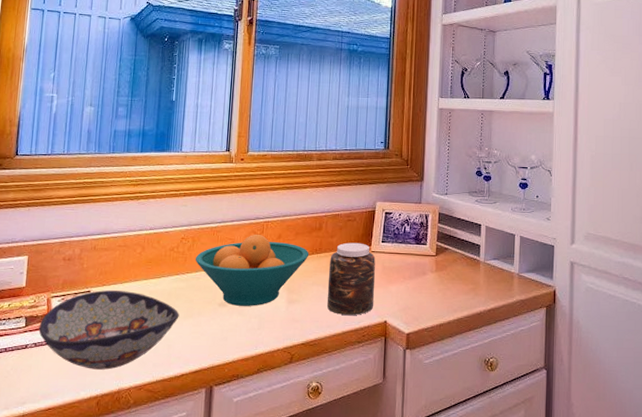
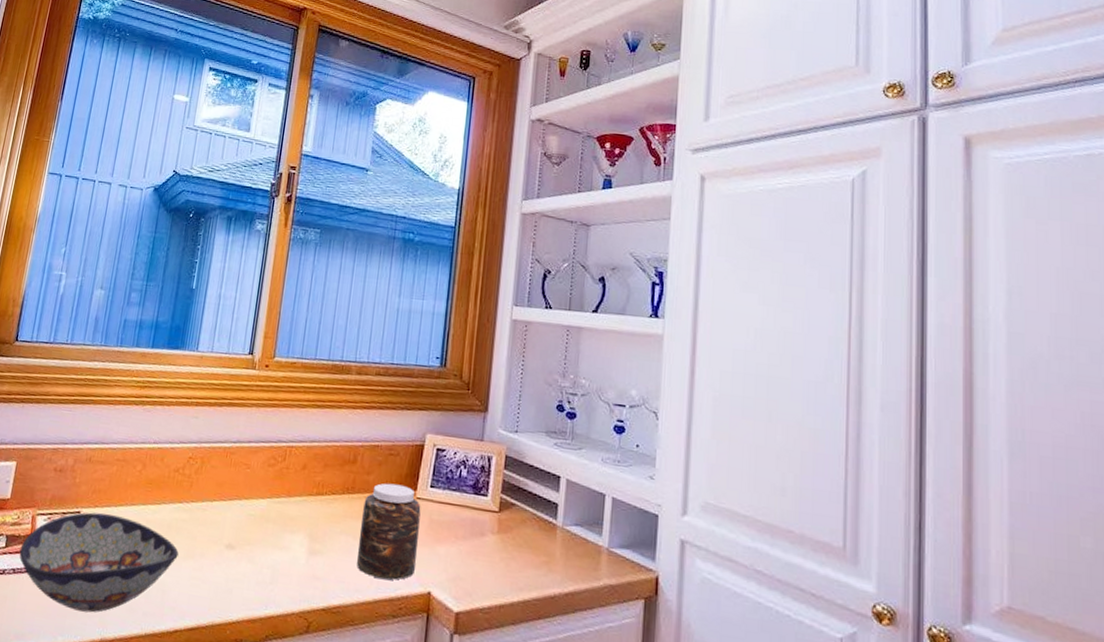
fruit bowl: present [195,234,309,306] -> none [202,460,339,553]

